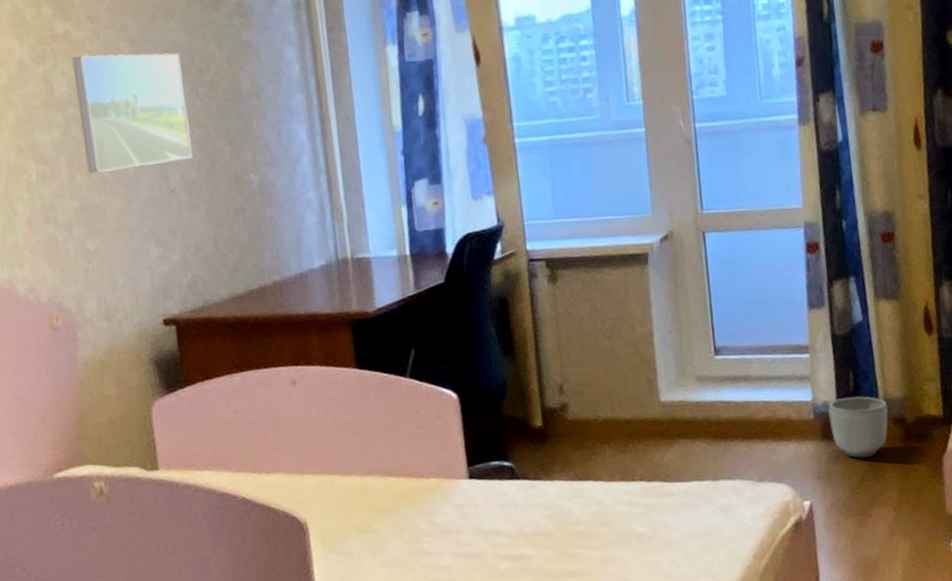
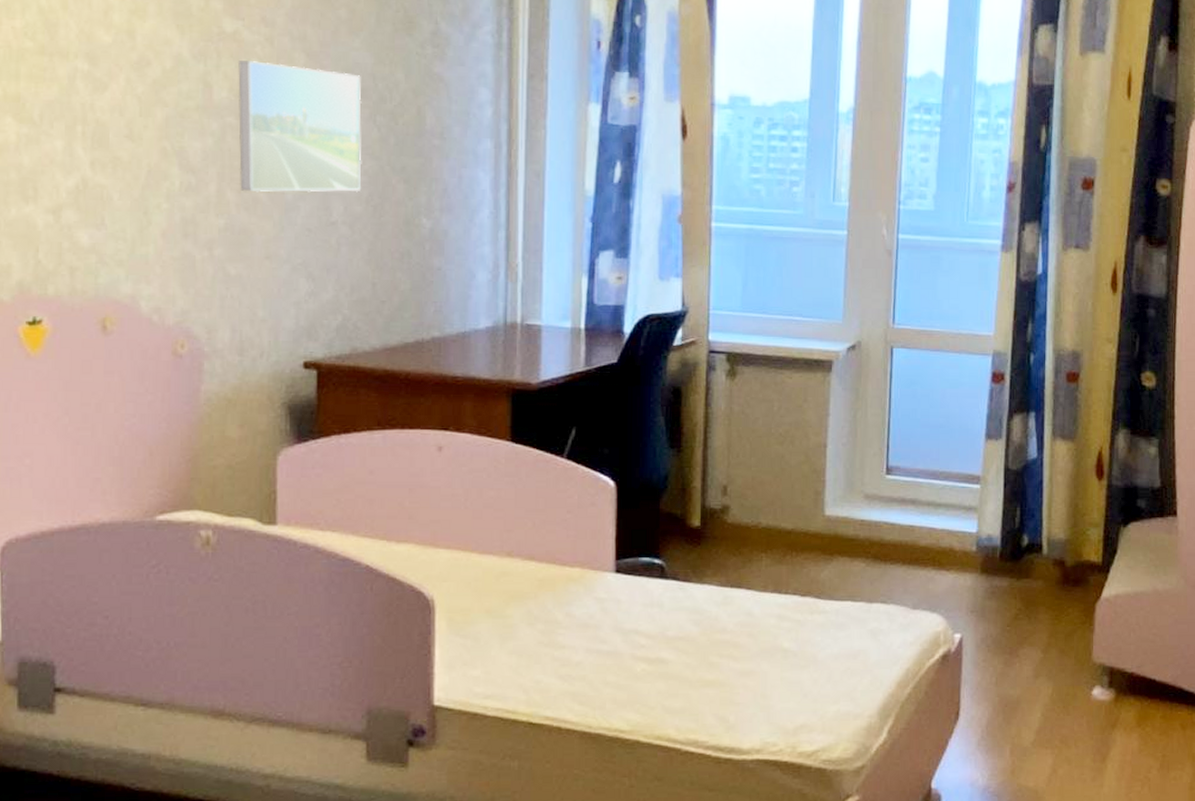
planter: present [828,396,888,459] -> none [990,534,1049,597]

